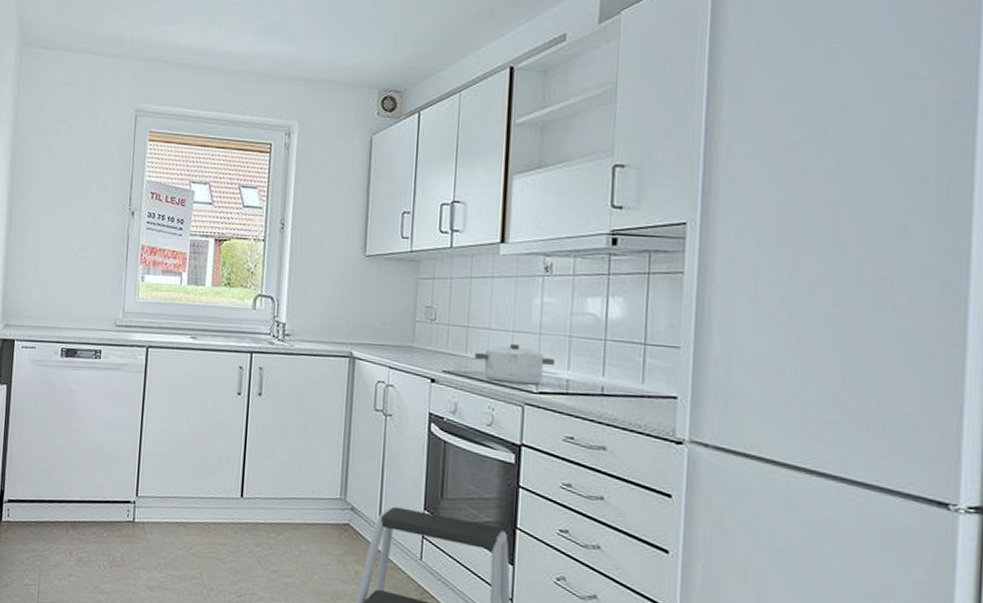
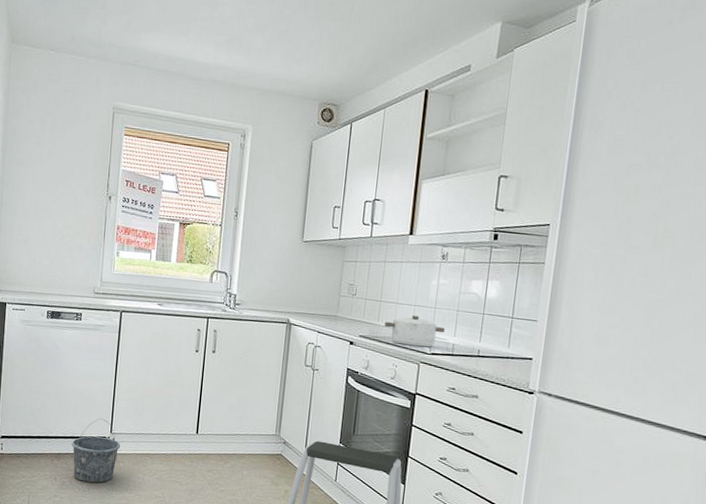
bucket: none [89,478,149,559] -> present [71,418,121,483]

